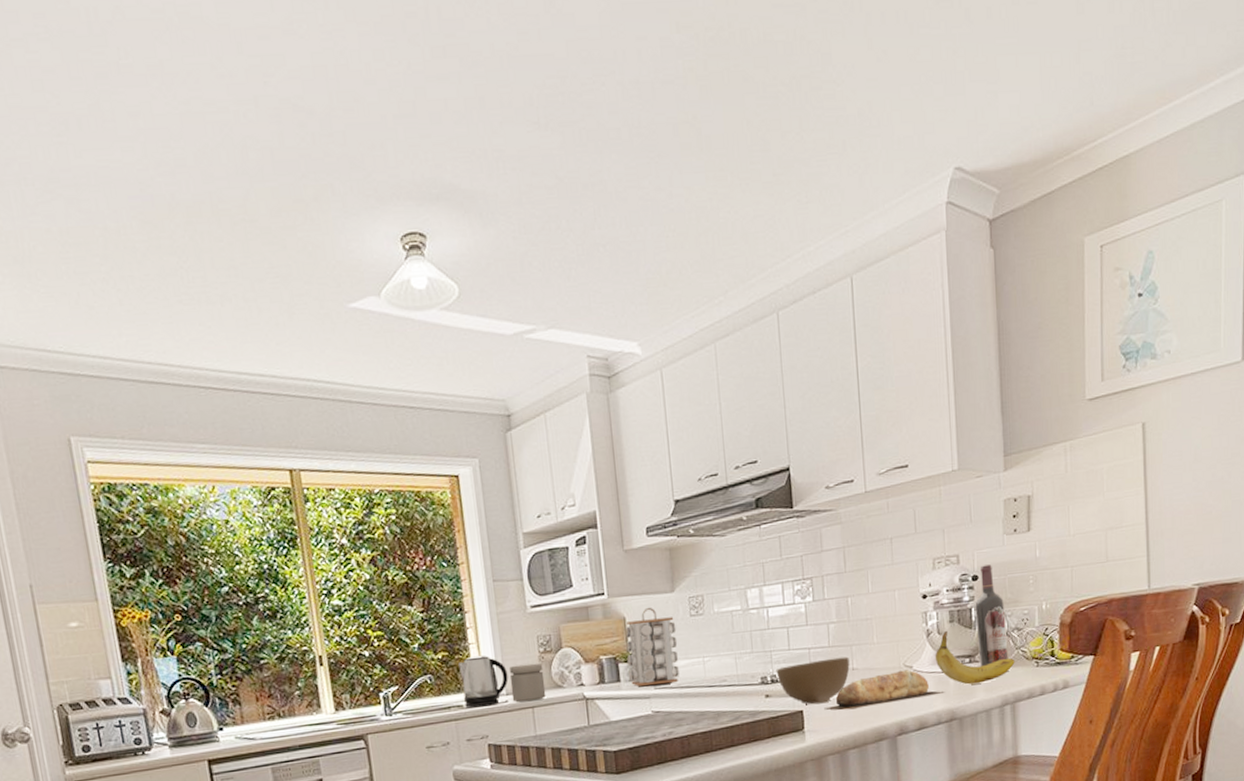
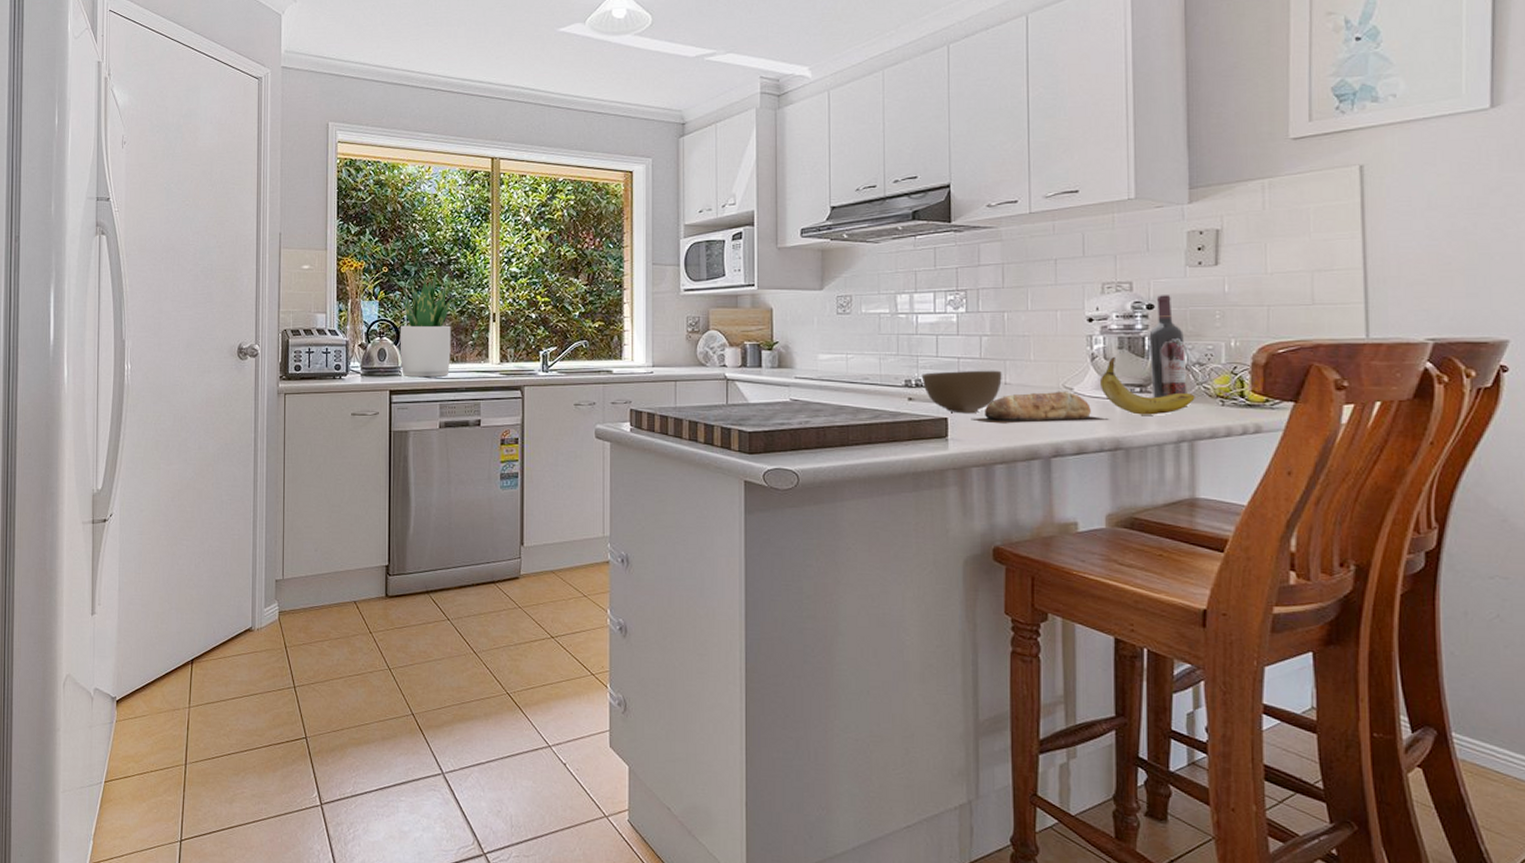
planter: none [203,618,277,742] -> present [401,275,452,378]
kettle: present [458,655,509,709] -> none [613,328,656,375]
jar: present [509,662,546,703] -> none [657,341,689,375]
spice rack: present [625,607,679,687] -> none [770,301,822,376]

